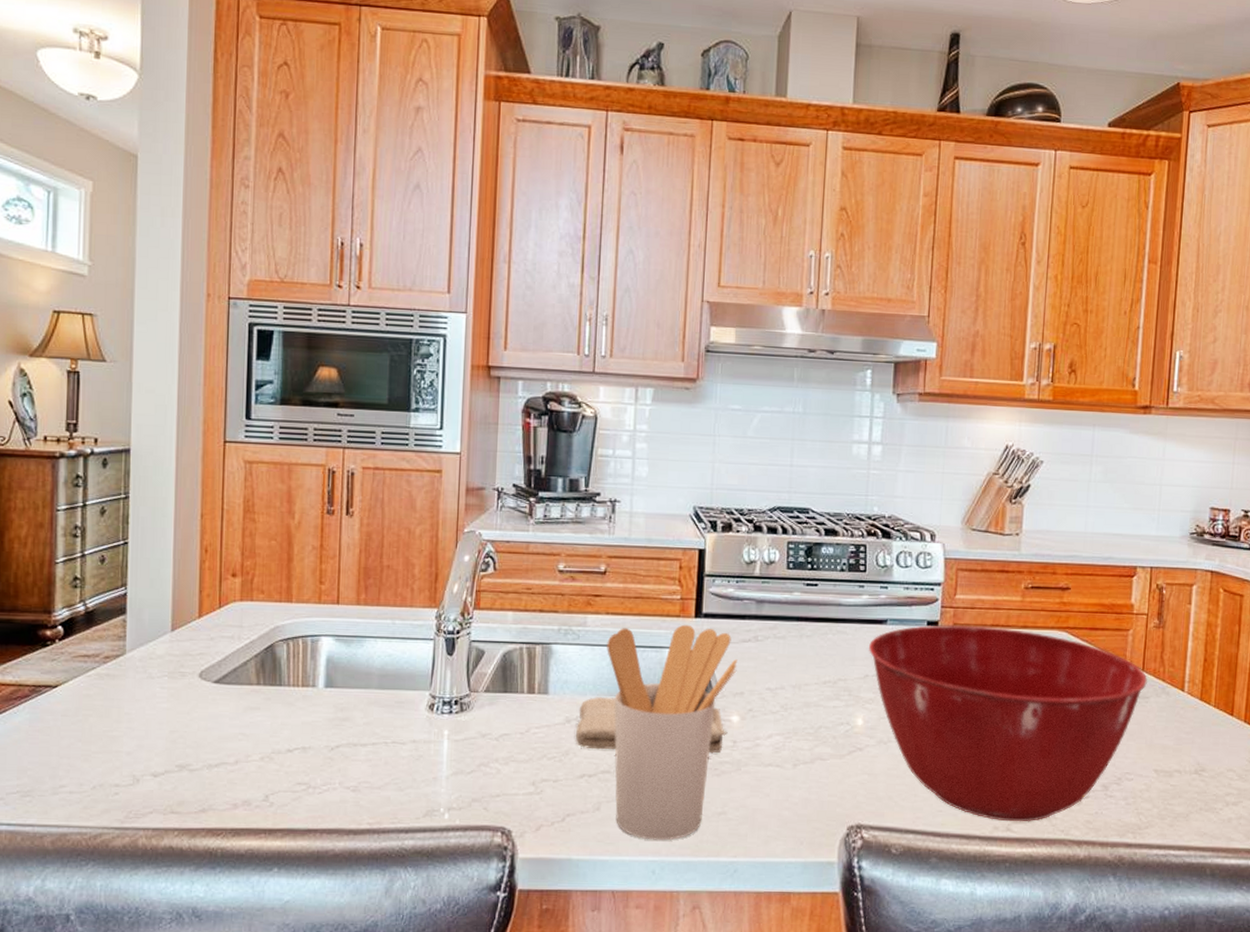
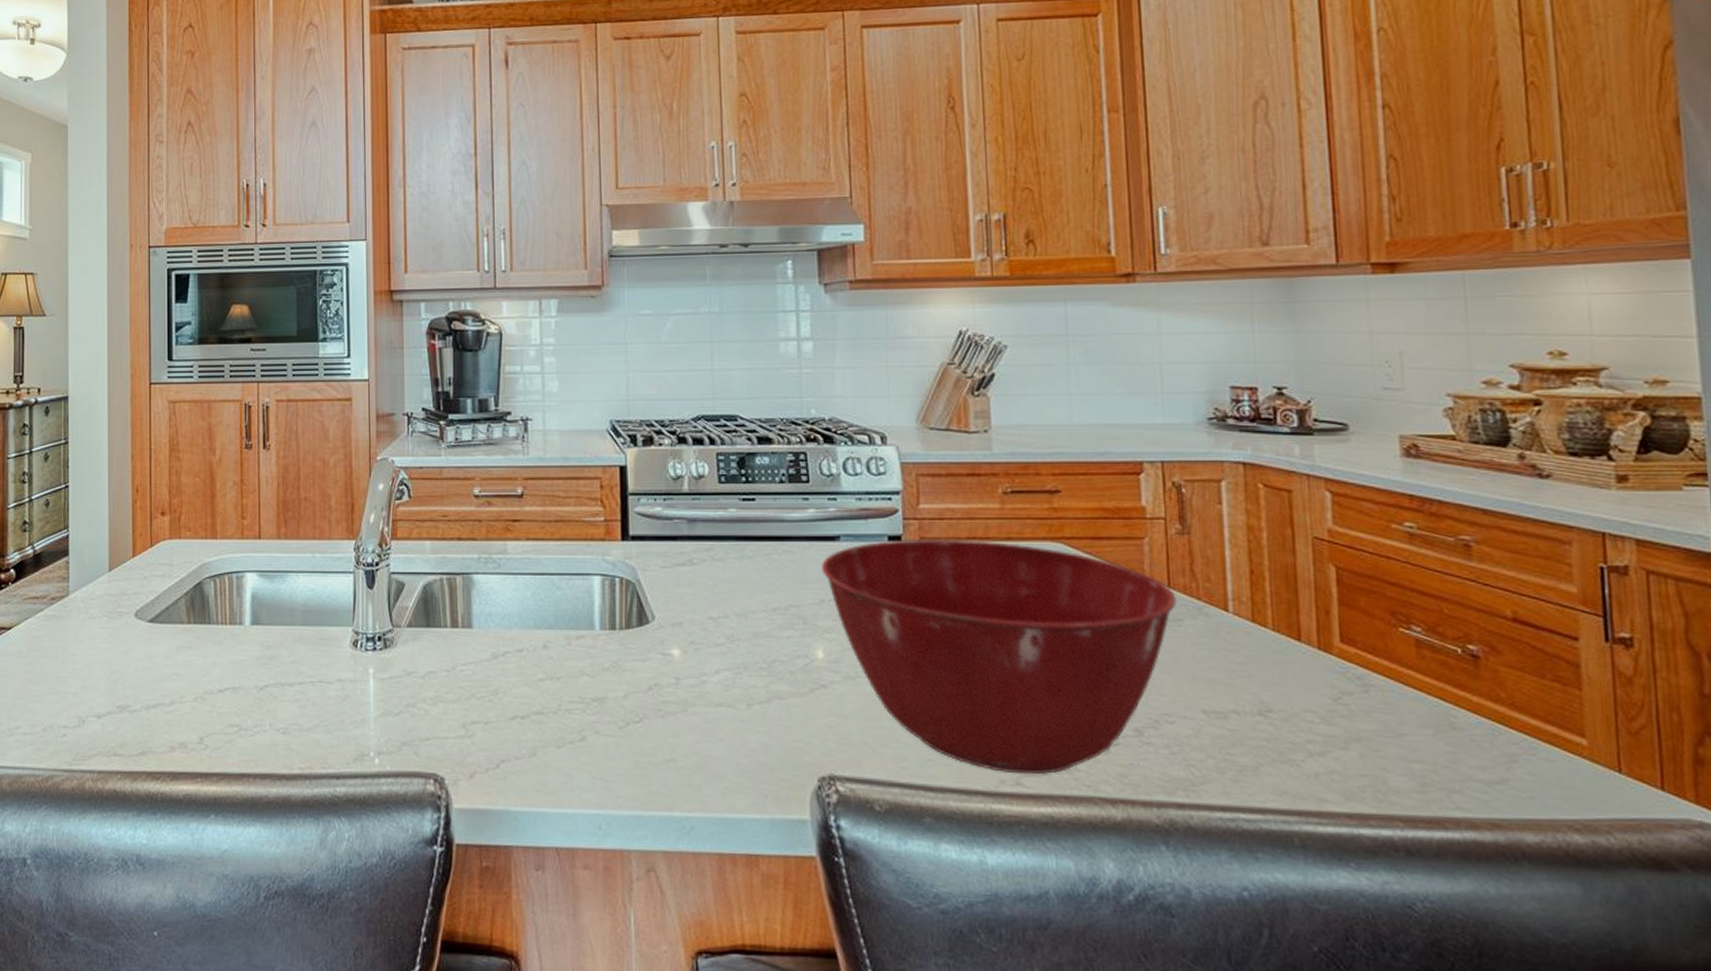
washcloth: present [575,697,728,754] -> none [503,630,669,692]
utensil holder: present [607,624,738,841] -> none [530,548,673,791]

